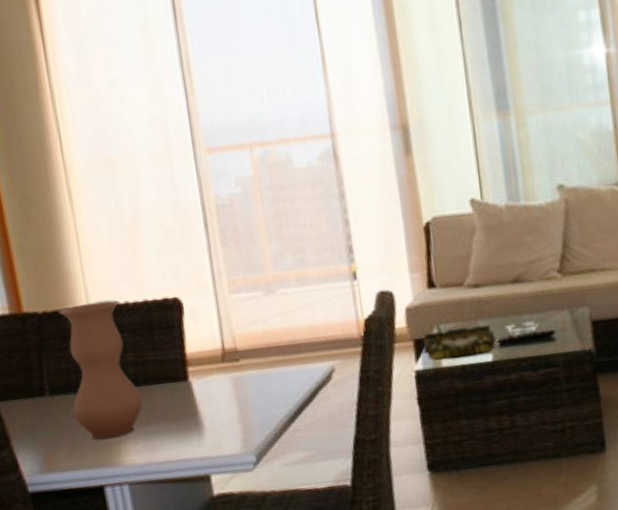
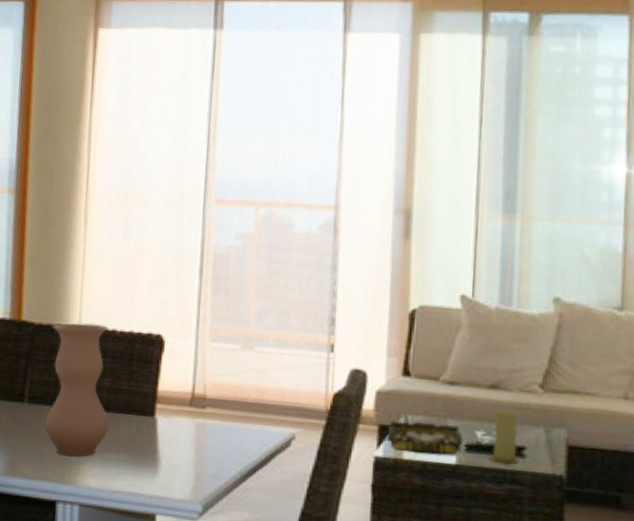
candle: none [521,298,550,352] -> present [489,409,519,464]

